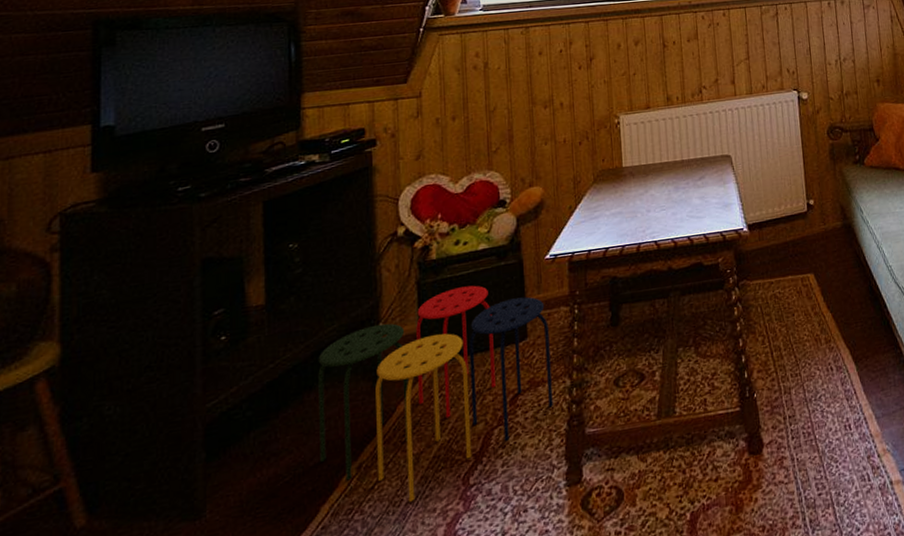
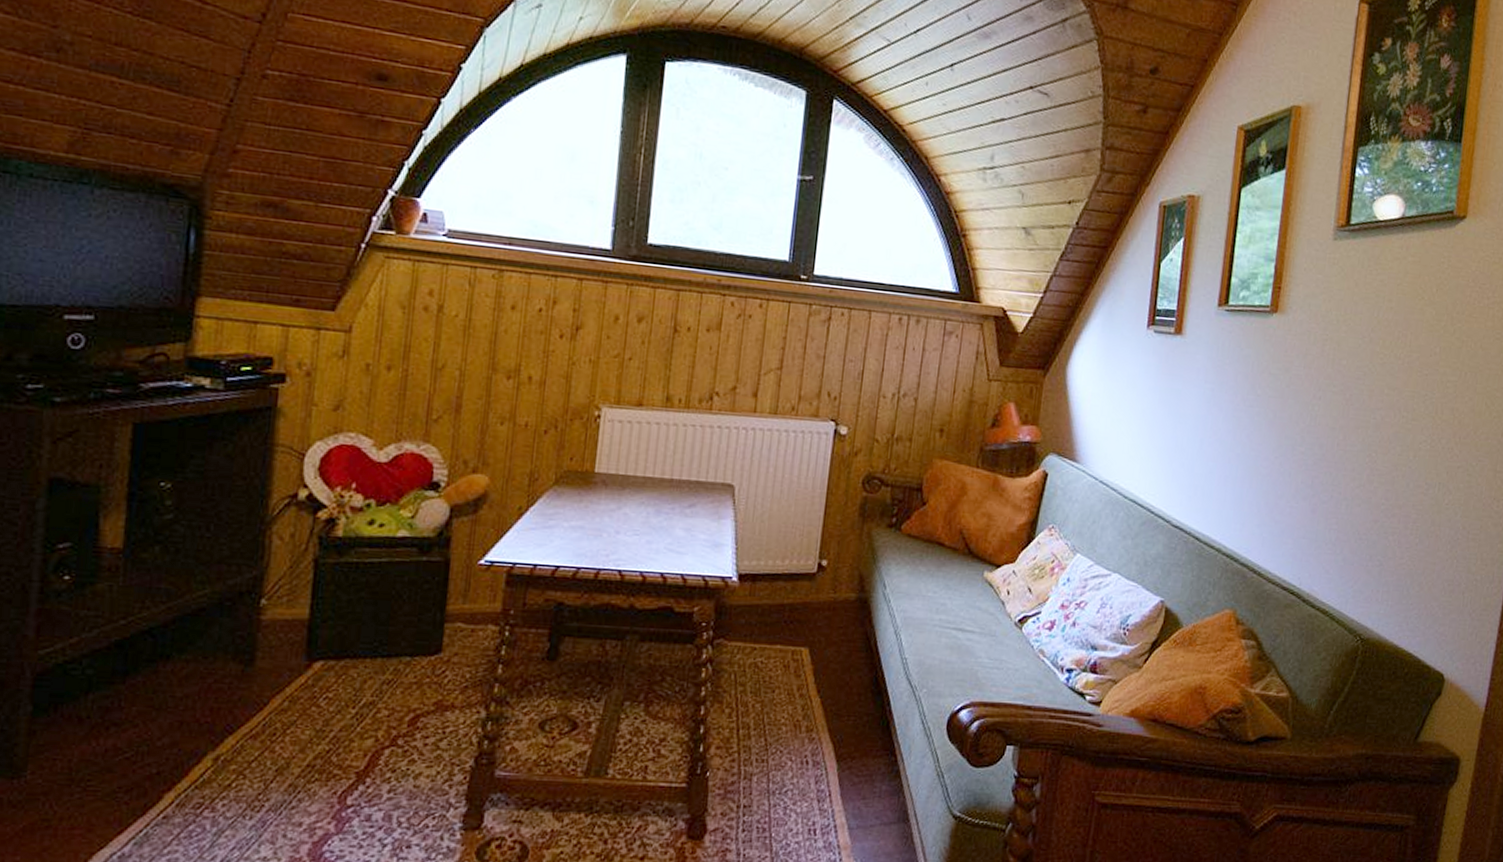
stool: present [318,285,553,502] -> none [170,576,470,810]

